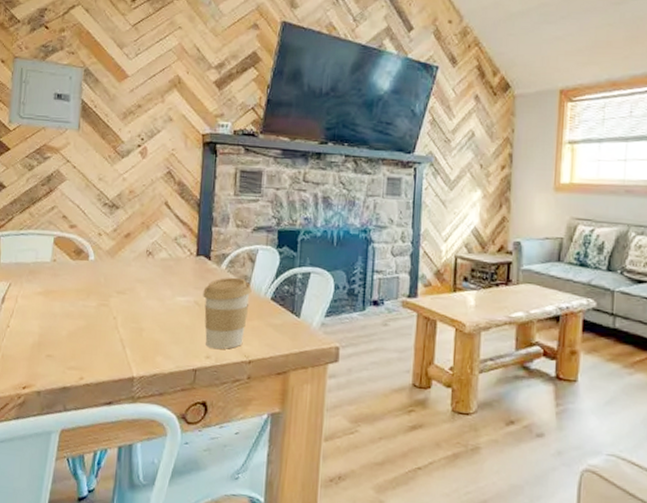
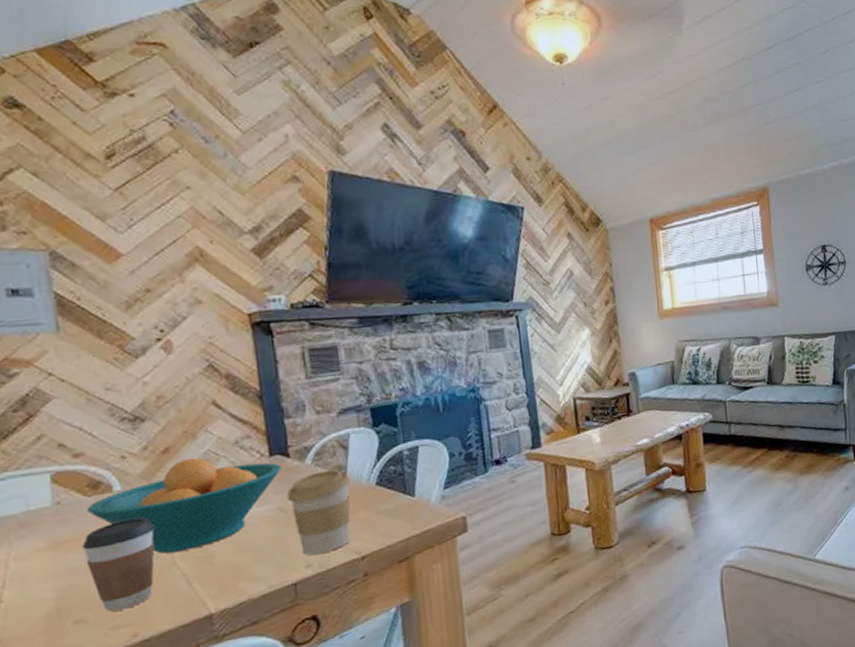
coffee cup: none [62,284,109,356] -> present [81,517,155,612]
fruit bowl: none [70,245,204,320] -> present [86,458,282,554]

